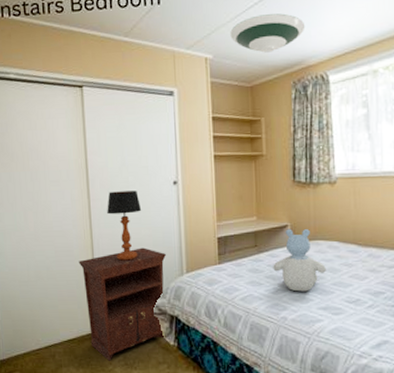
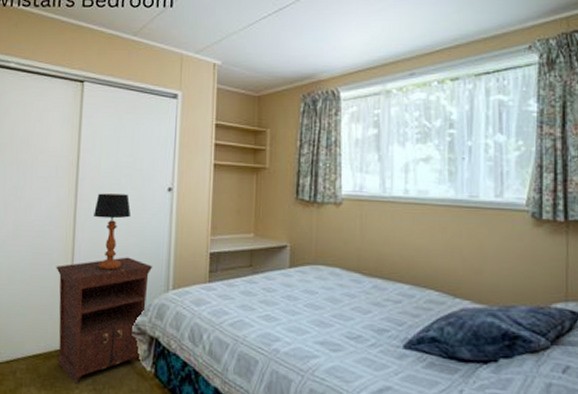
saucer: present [230,13,306,53] -> none [241,26,319,64]
stuffed bear: present [273,228,326,292] -> none [268,249,326,322]

